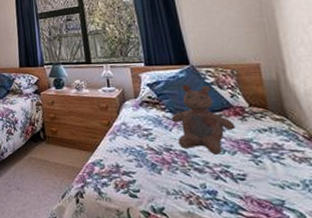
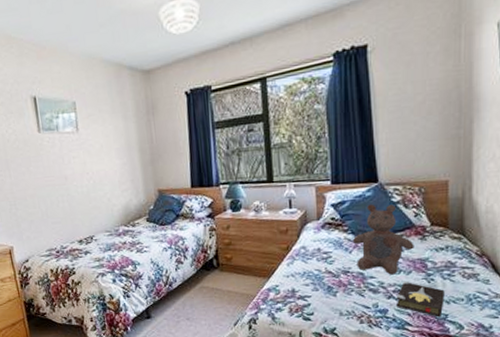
hardback book: none [224,161,278,203] -> present [395,281,445,317]

